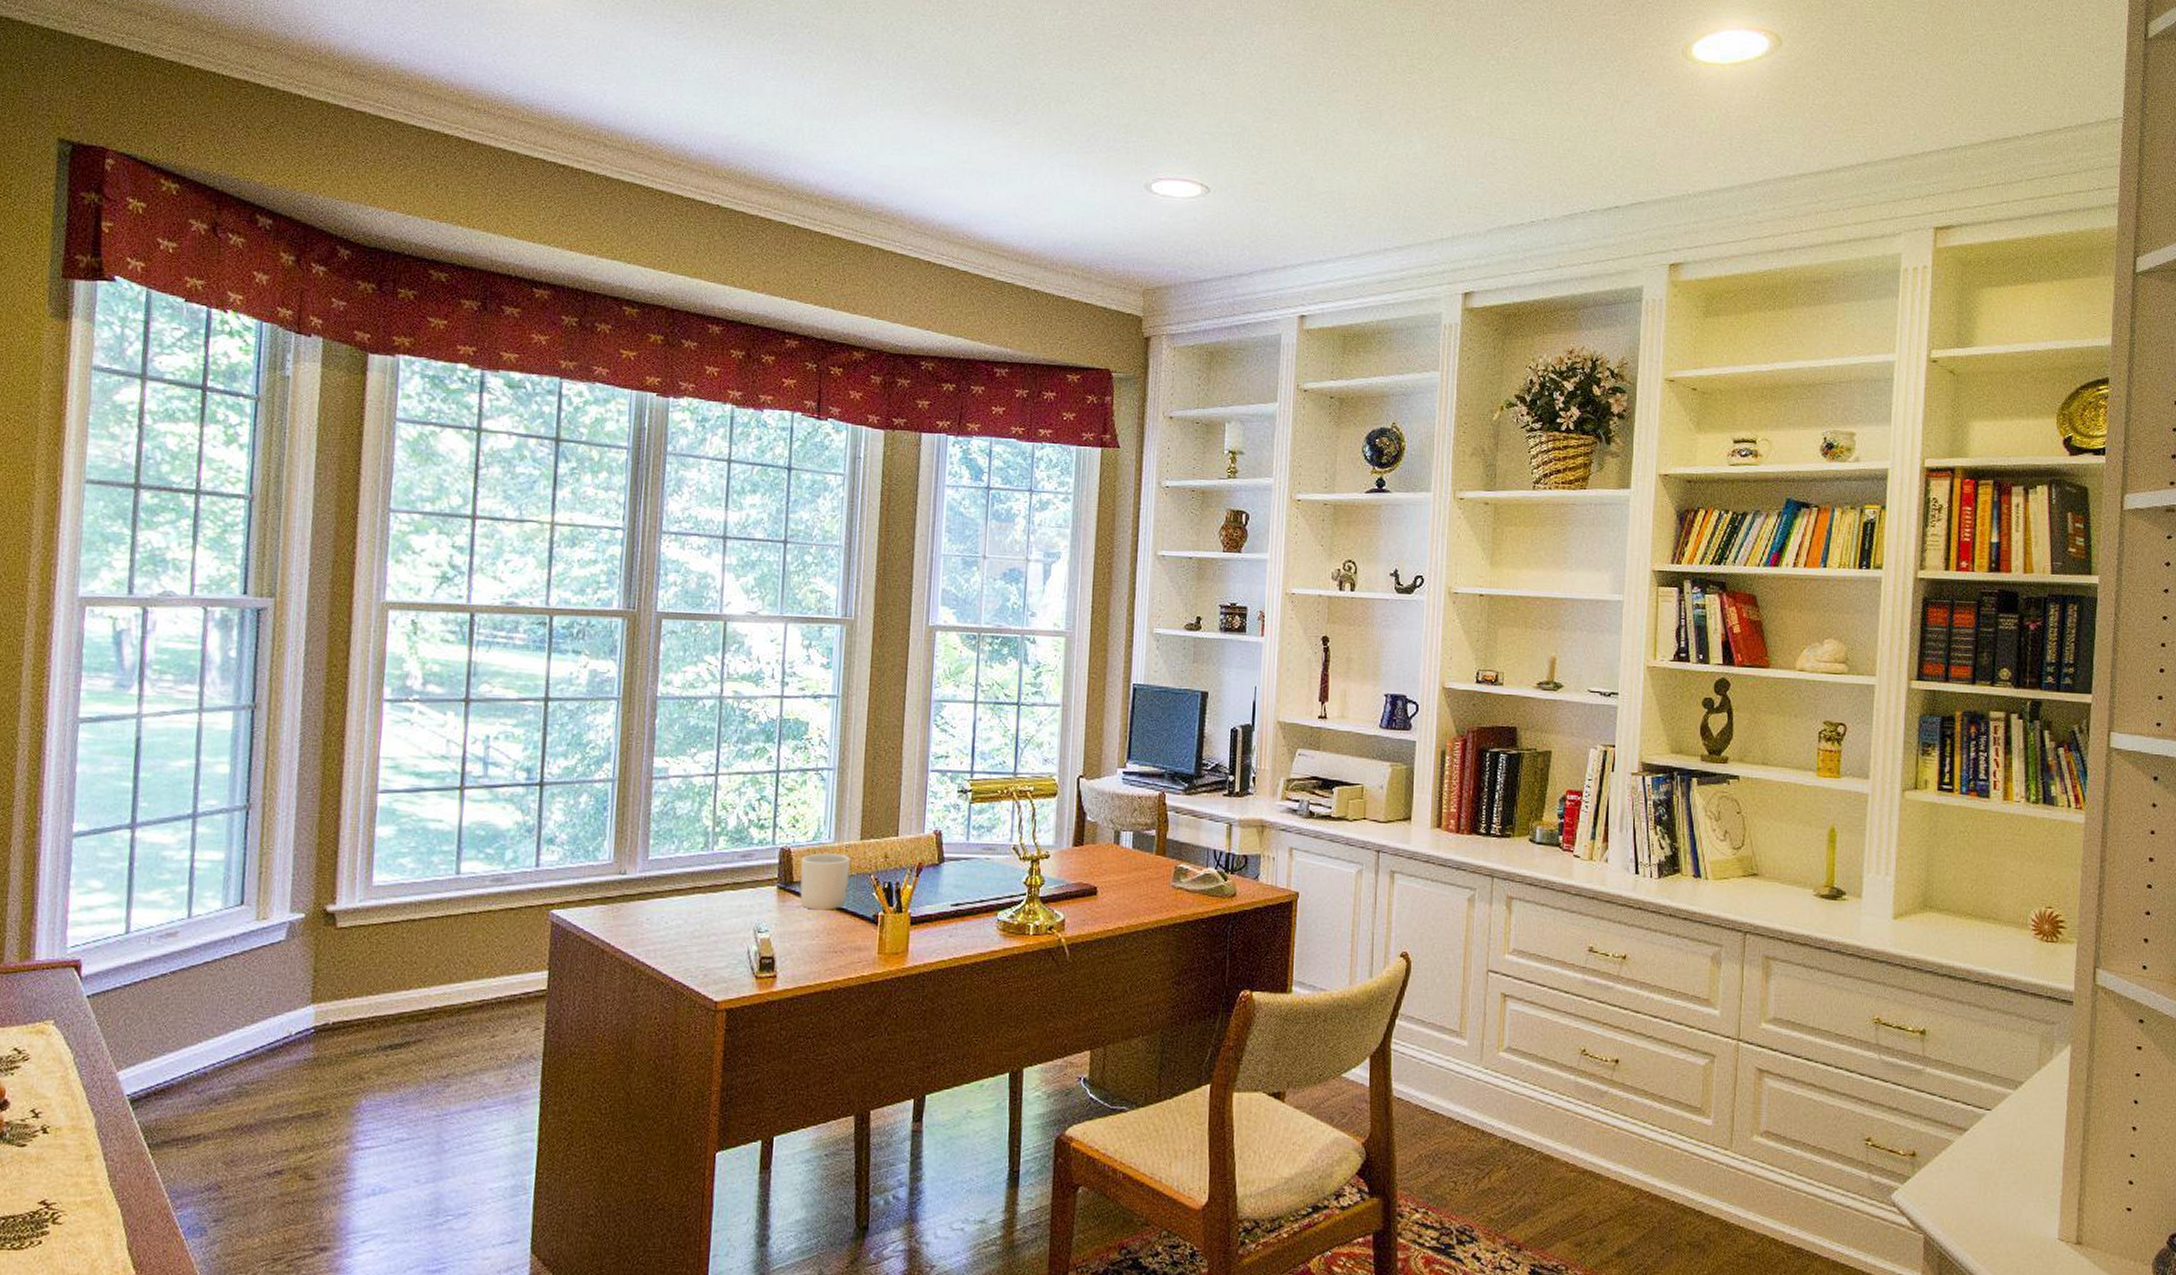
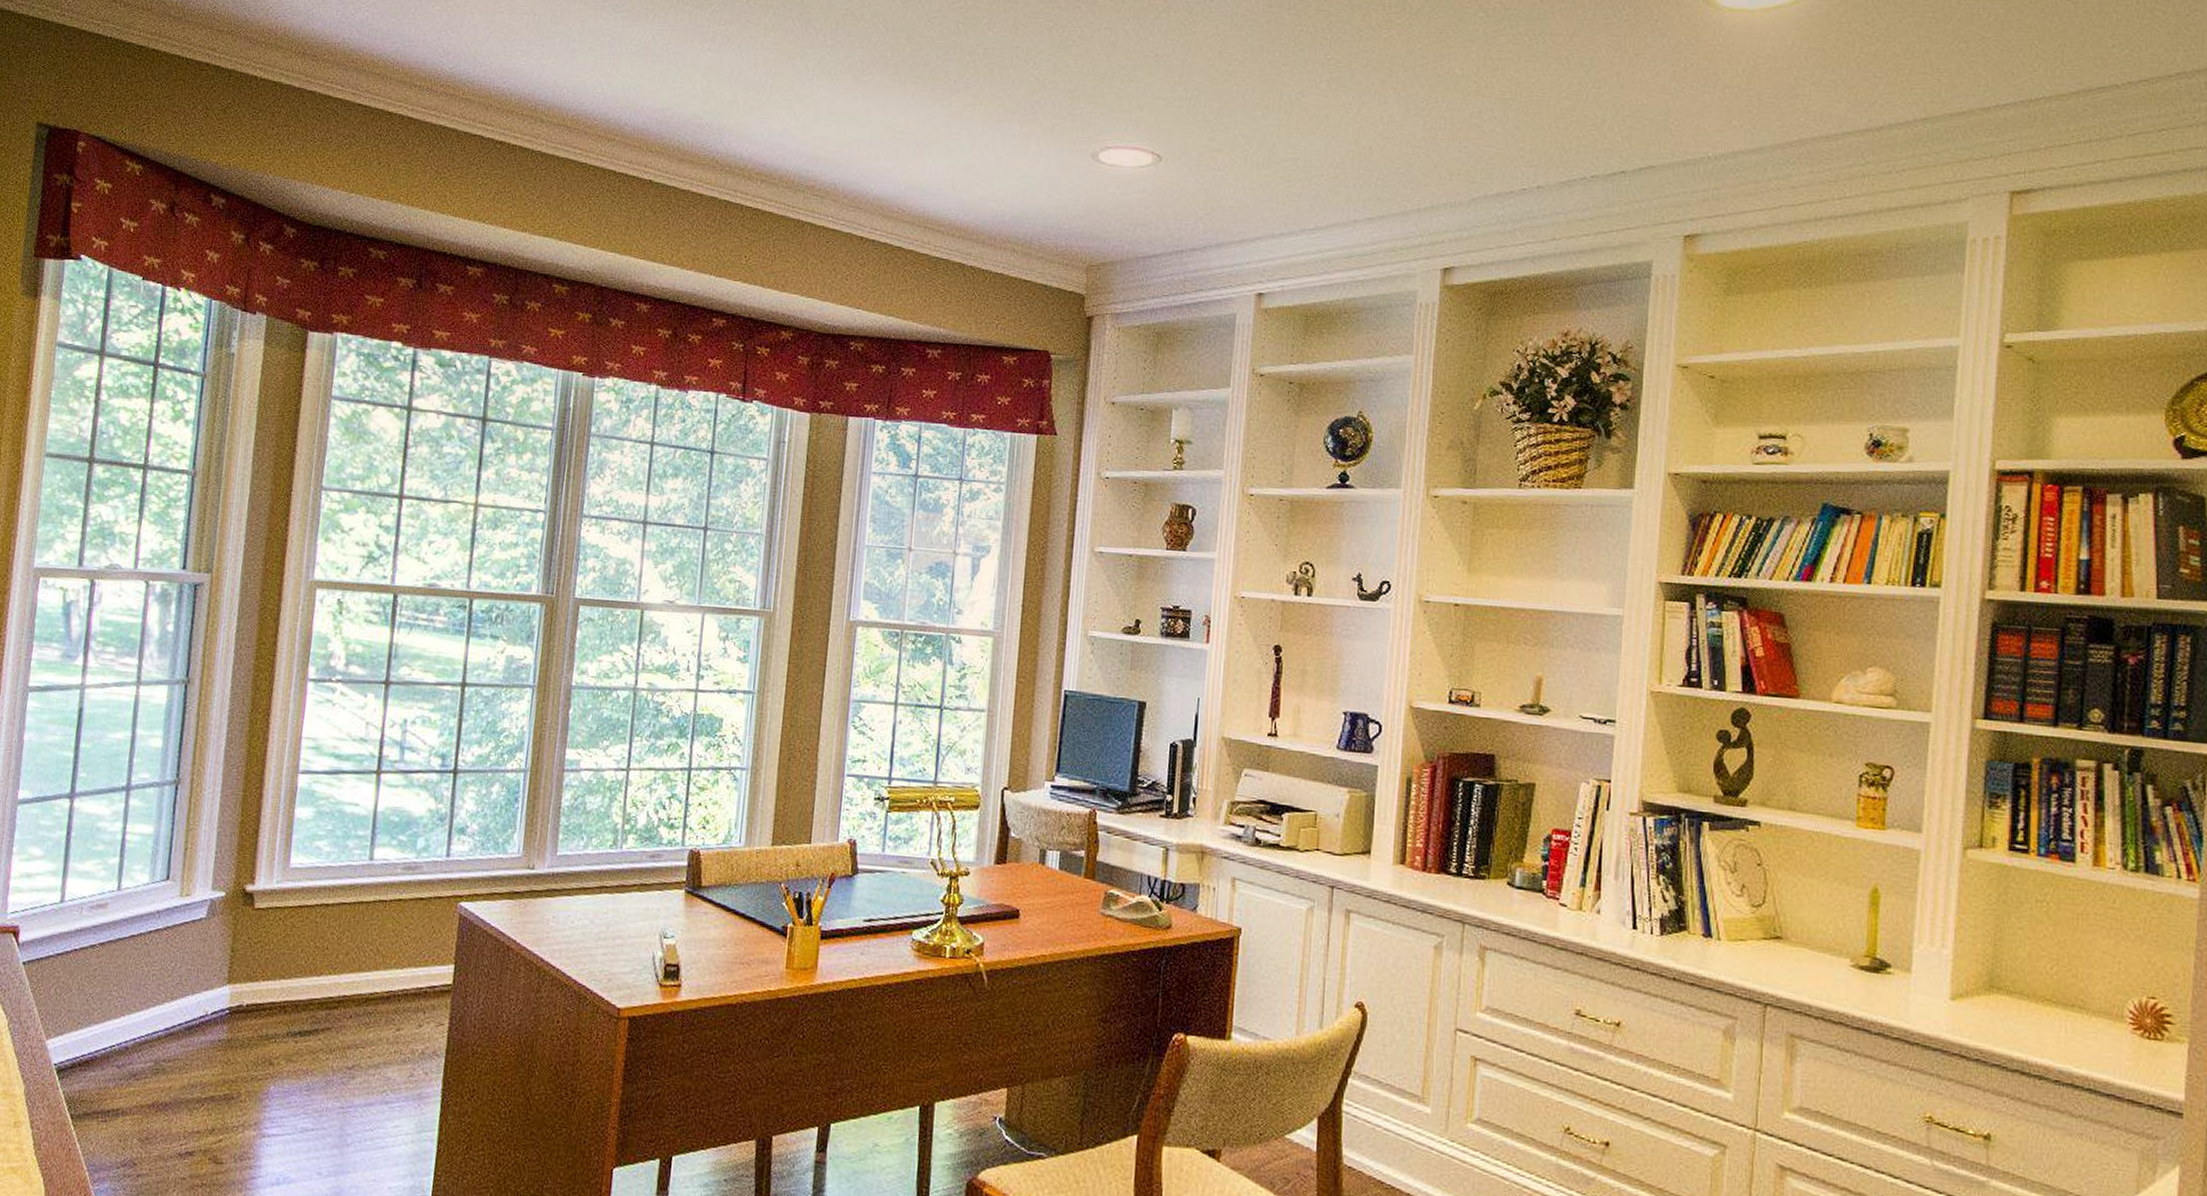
mug: present [800,853,851,910] -> none [707,857,761,919]

